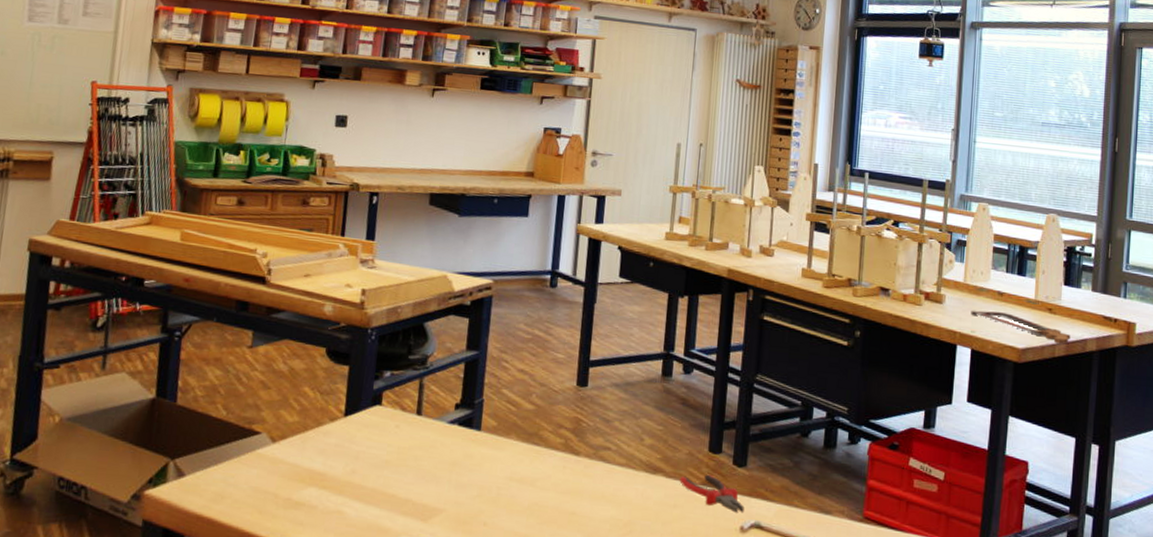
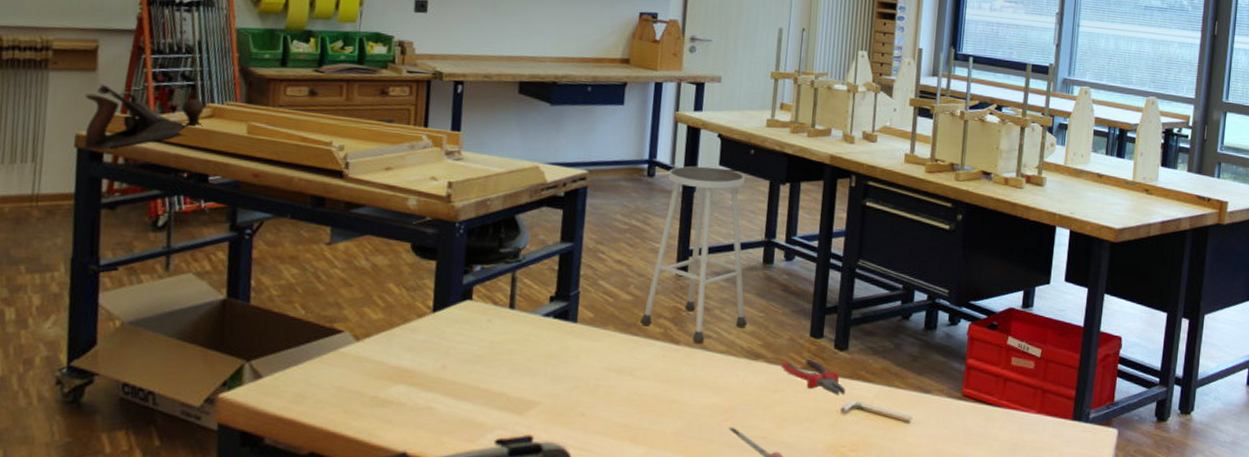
hand plane: none [35,192,144,254] -> present [83,83,205,150]
stool: none [541,277,647,456] -> present [639,166,748,344]
saw: present [971,310,1071,344] -> none [1070,192,1166,224]

